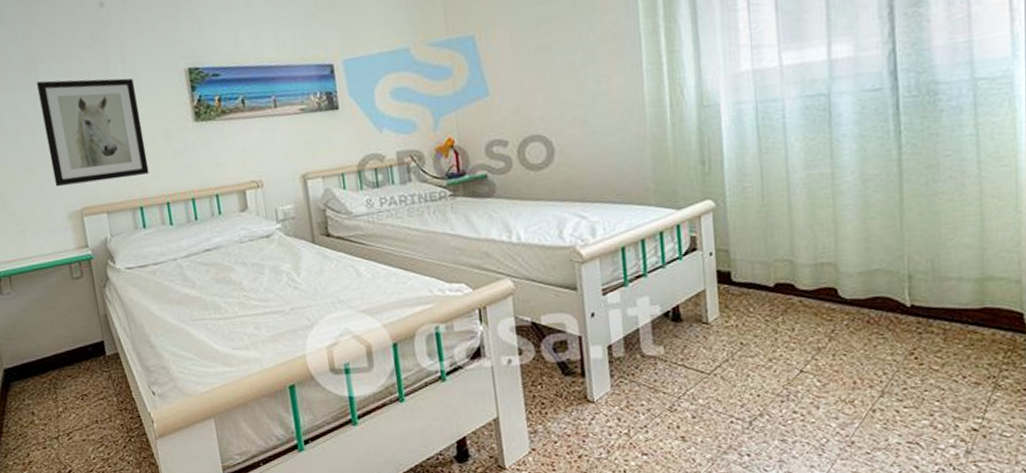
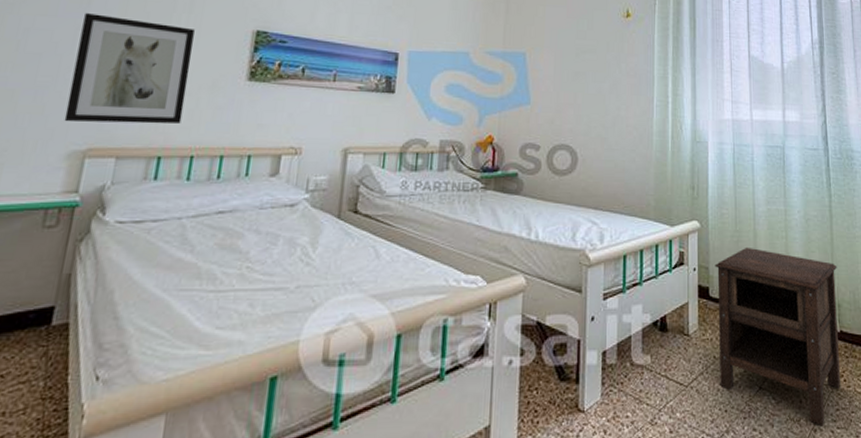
nightstand: none [737,222,909,406] -> present [715,247,840,425]

